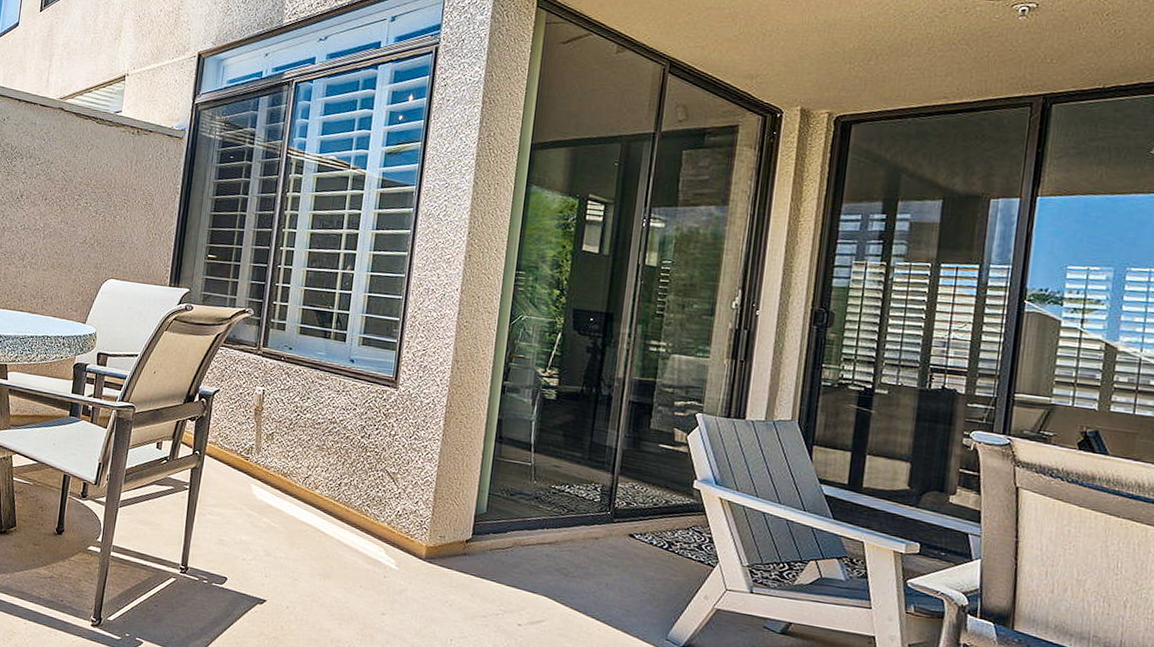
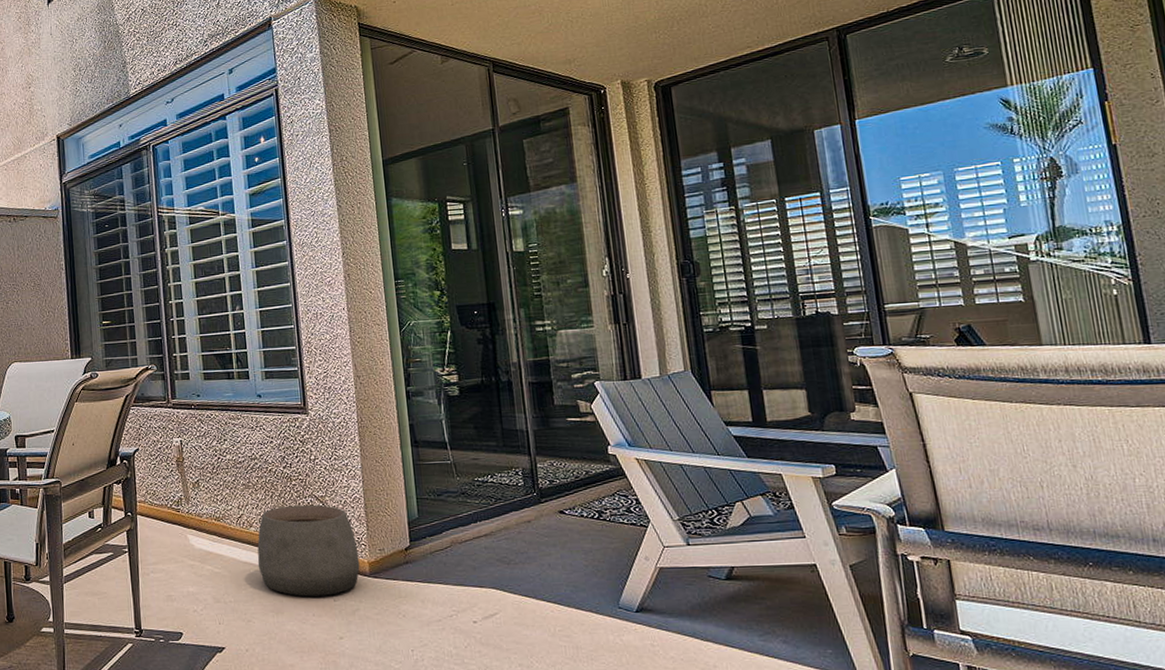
planter pot: none [315,474,419,571] -> present [257,504,360,597]

